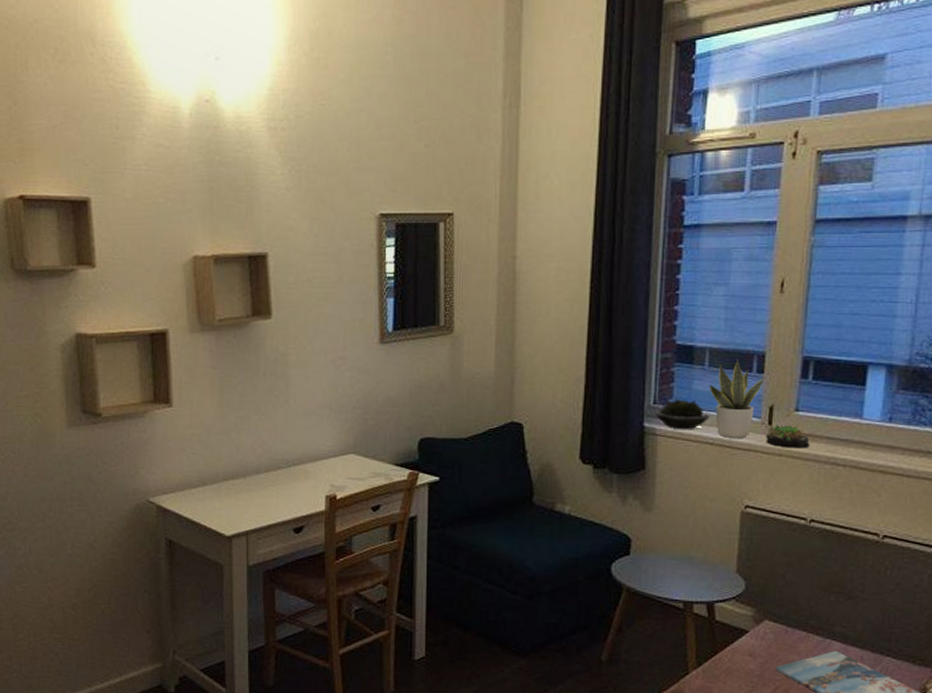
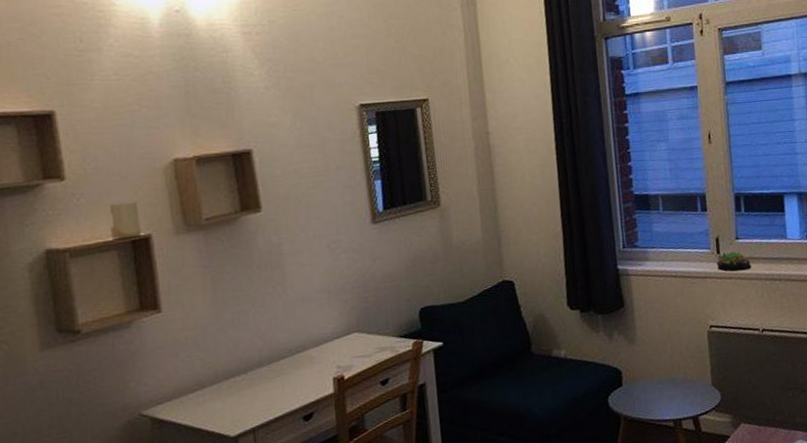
candle: none [131,294,159,331] -> present [107,201,141,240]
succulent plant: present [654,398,710,429] -> none [625,240,671,268]
potted plant: present [709,359,766,438] -> none [665,201,709,270]

